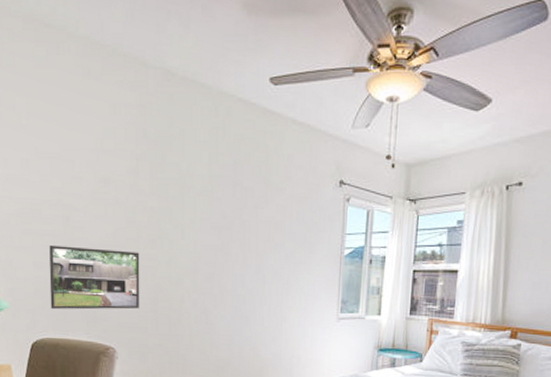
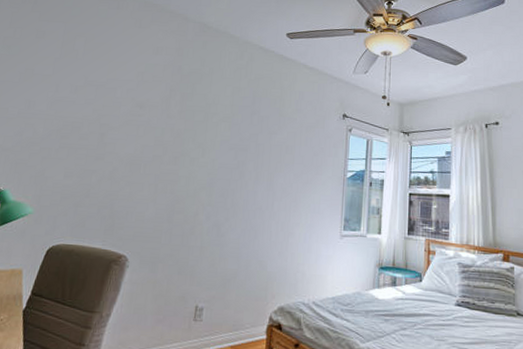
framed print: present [49,246,140,310] -> none [72,158,163,219]

